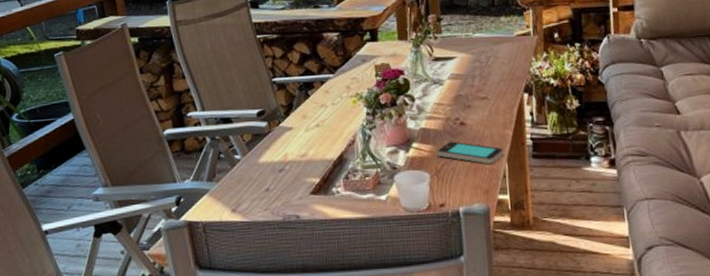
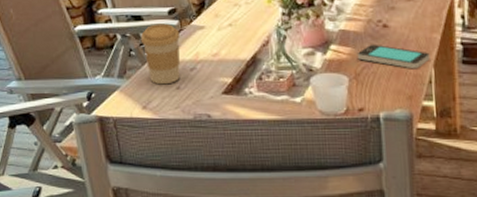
coffee cup: none [230,125,270,187] -> present [140,23,181,85]

